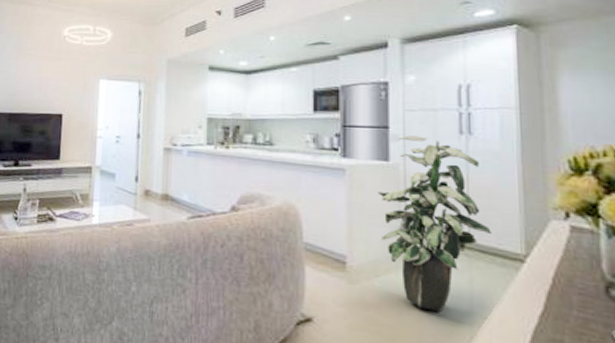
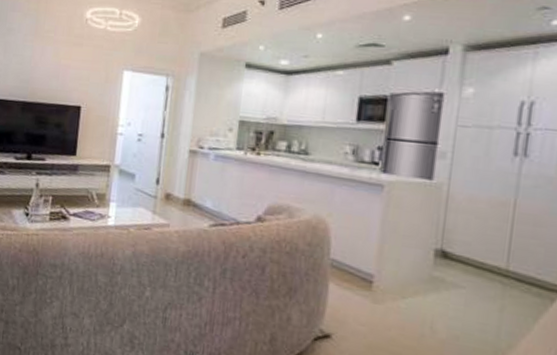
indoor plant: present [378,135,492,312] -> none [413,153,532,338]

